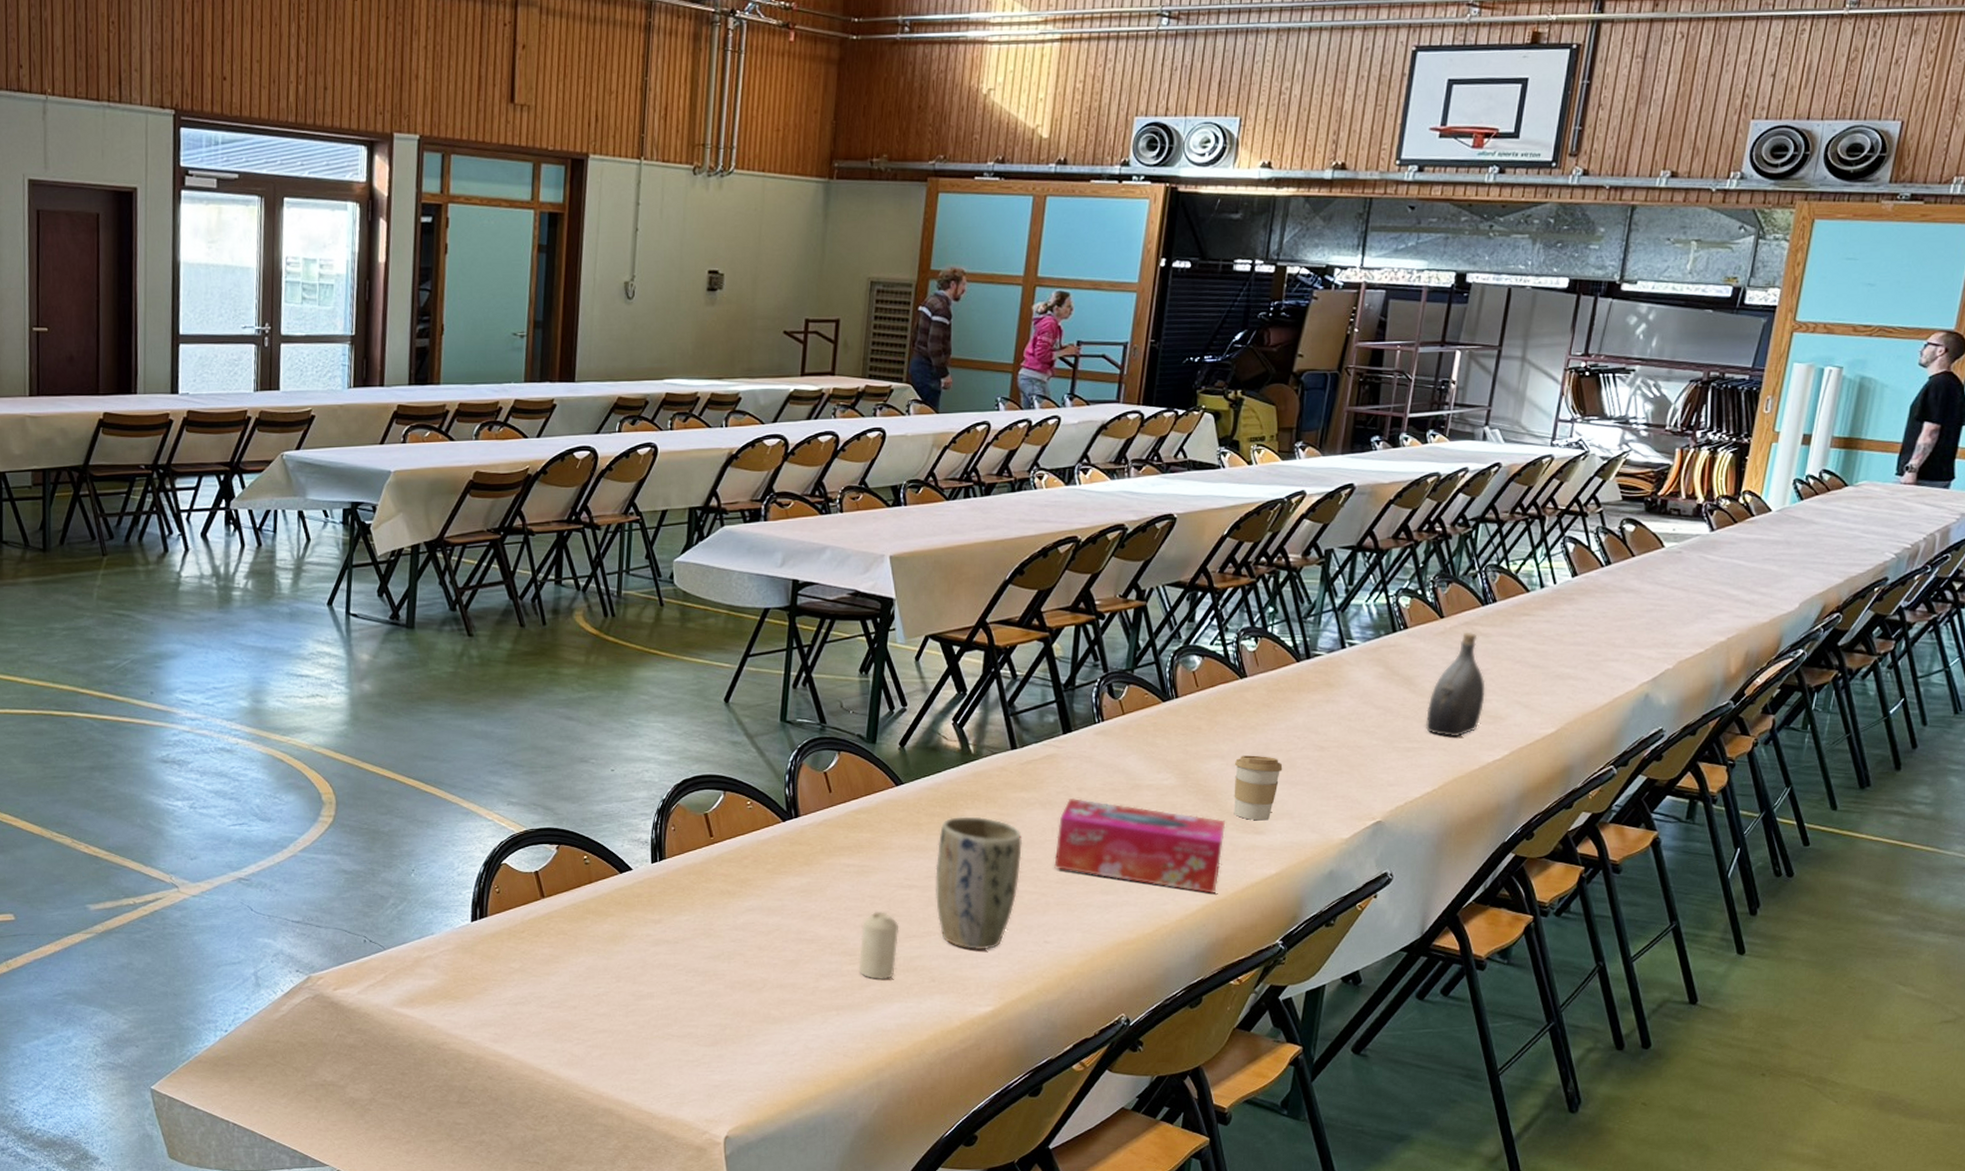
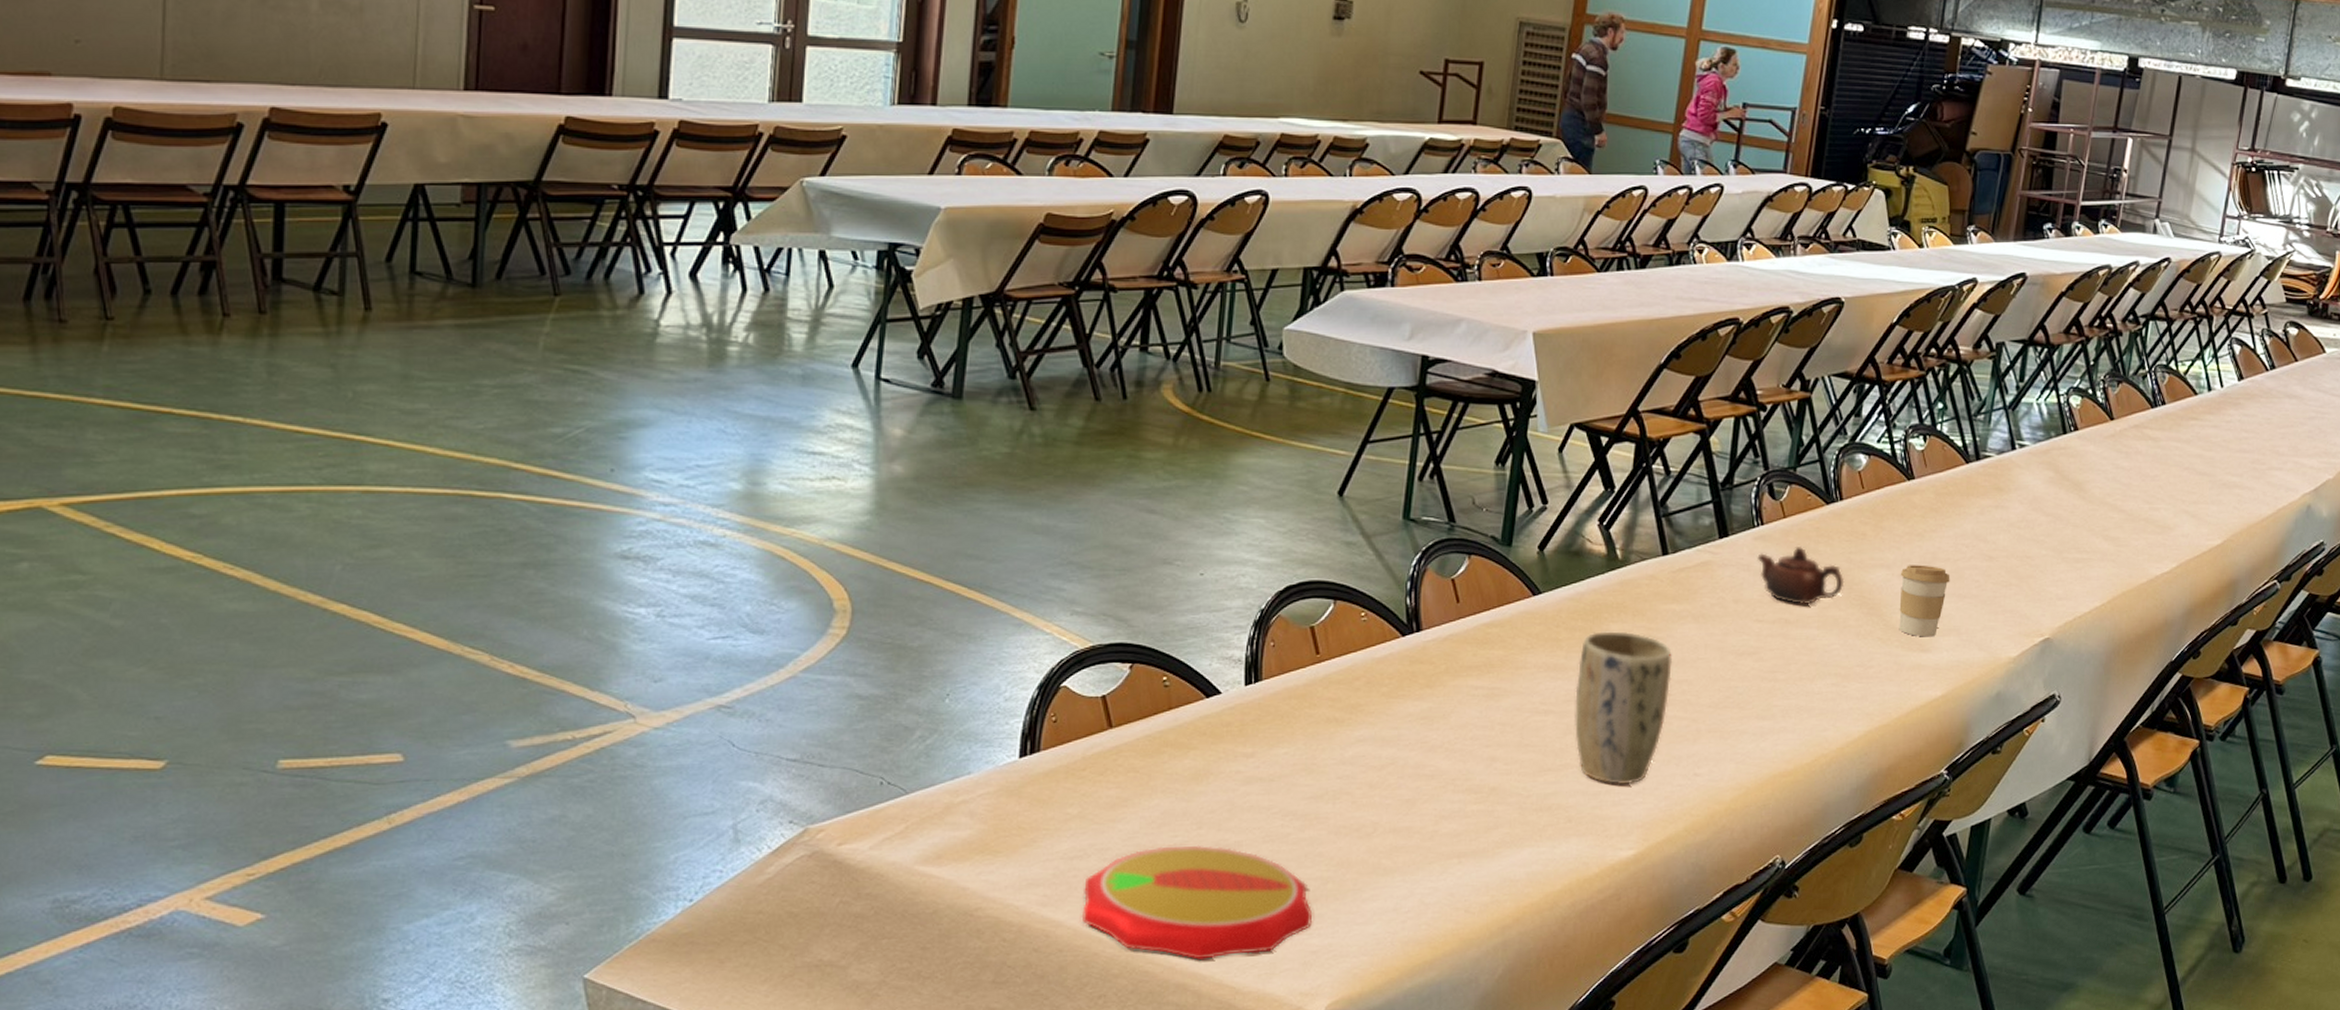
plate: none [525,995,715,1089] -> present [1081,845,1313,960]
candle: present [858,911,899,981] -> none [1485,741,1533,822]
tissue box: present [1054,797,1226,895] -> none [1707,610,1891,719]
teapot: none [1099,739,1181,793] -> present [1757,545,1845,606]
water jug: present [1425,631,1486,738] -> none [2094,435,2154,548]

